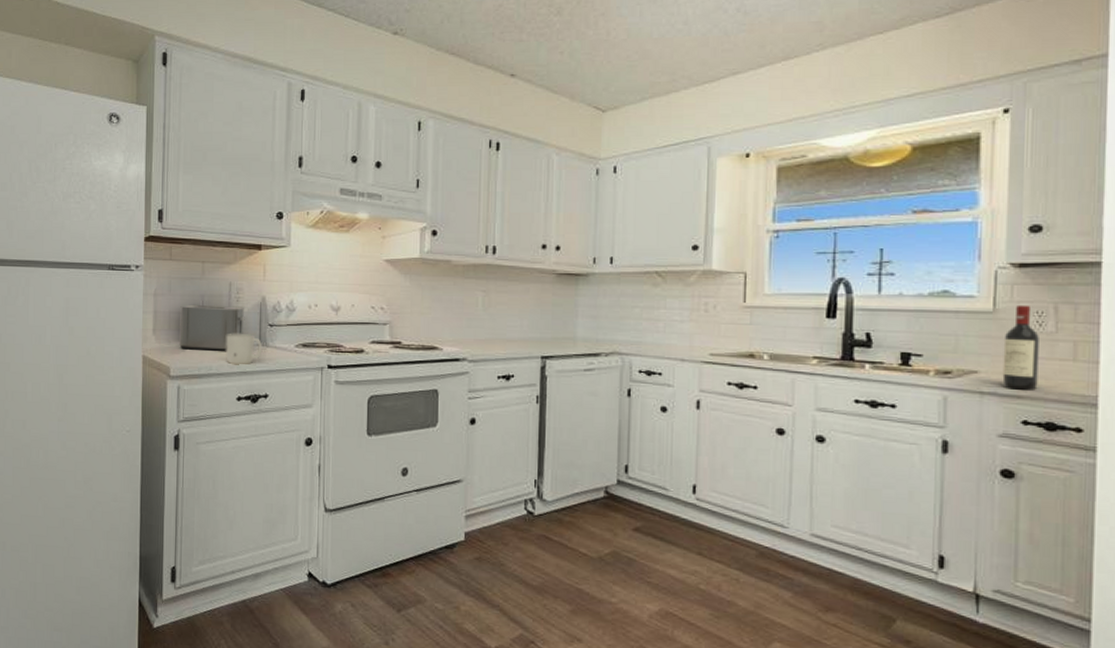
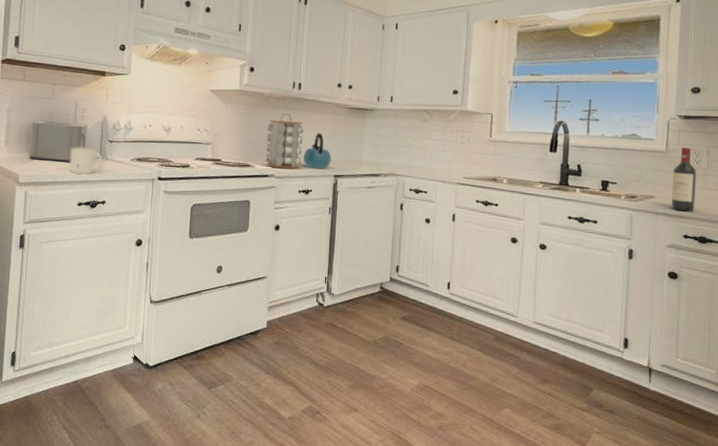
spice rack: none [455,282,501,351] -> present [265,112,303,170]
kettle: none [501,306,537,350] -> present [302,133,332,170]

